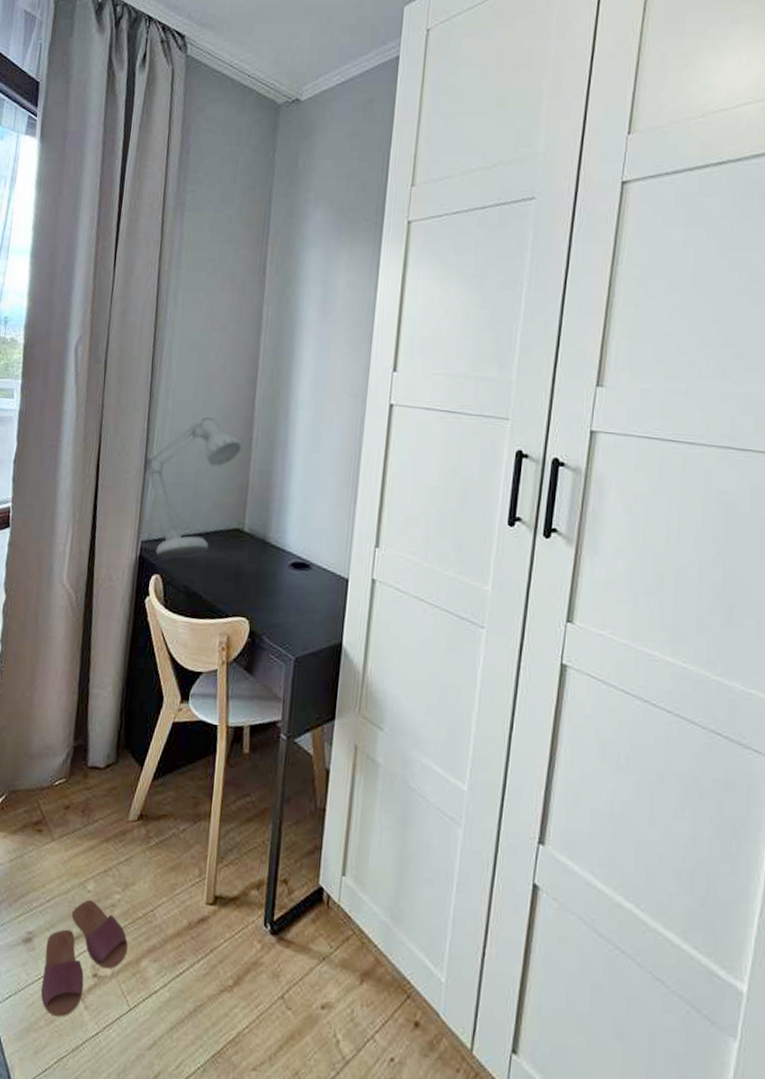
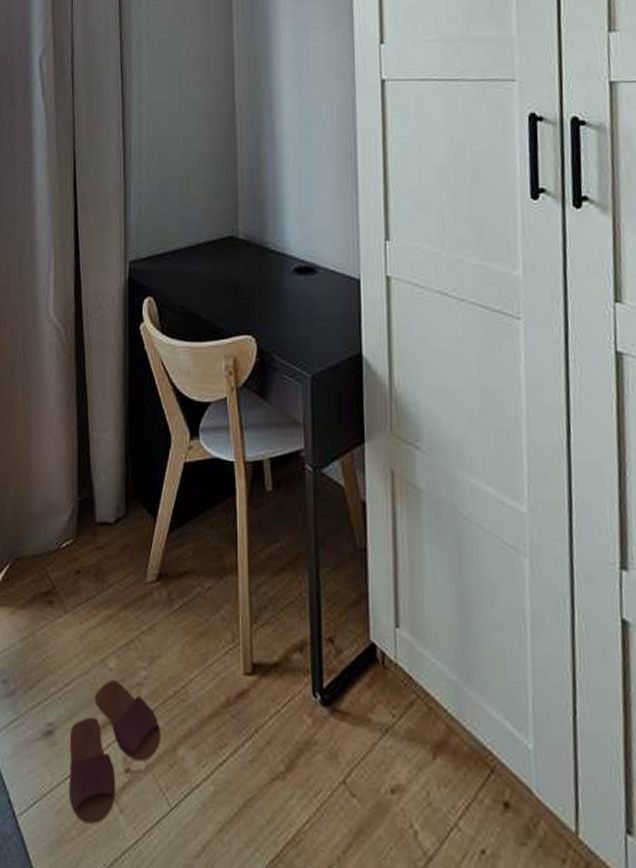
desk lamp: present [147,418,243,559] -> none [127,119,227,278]

